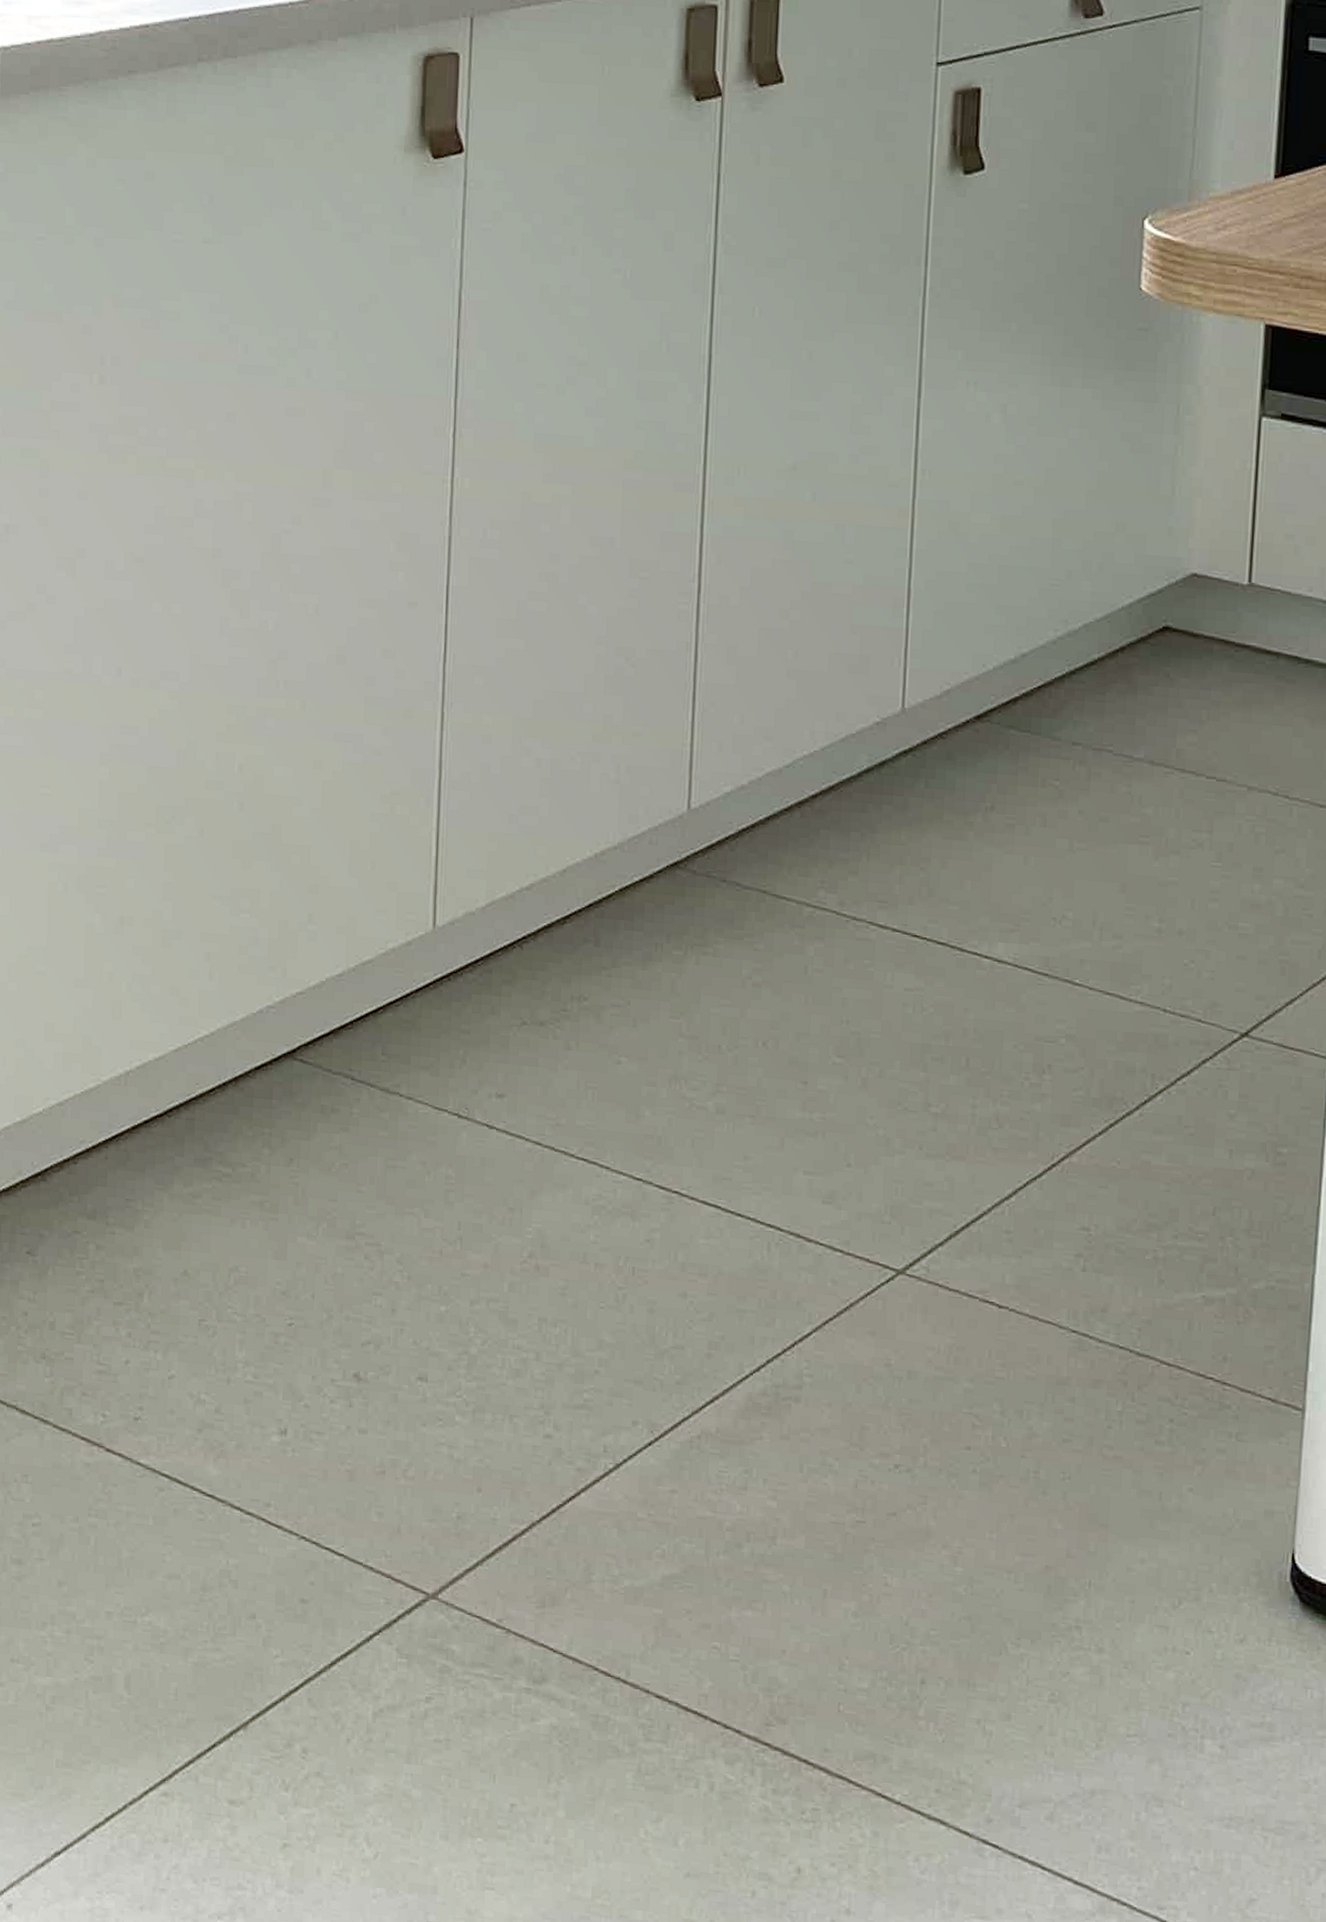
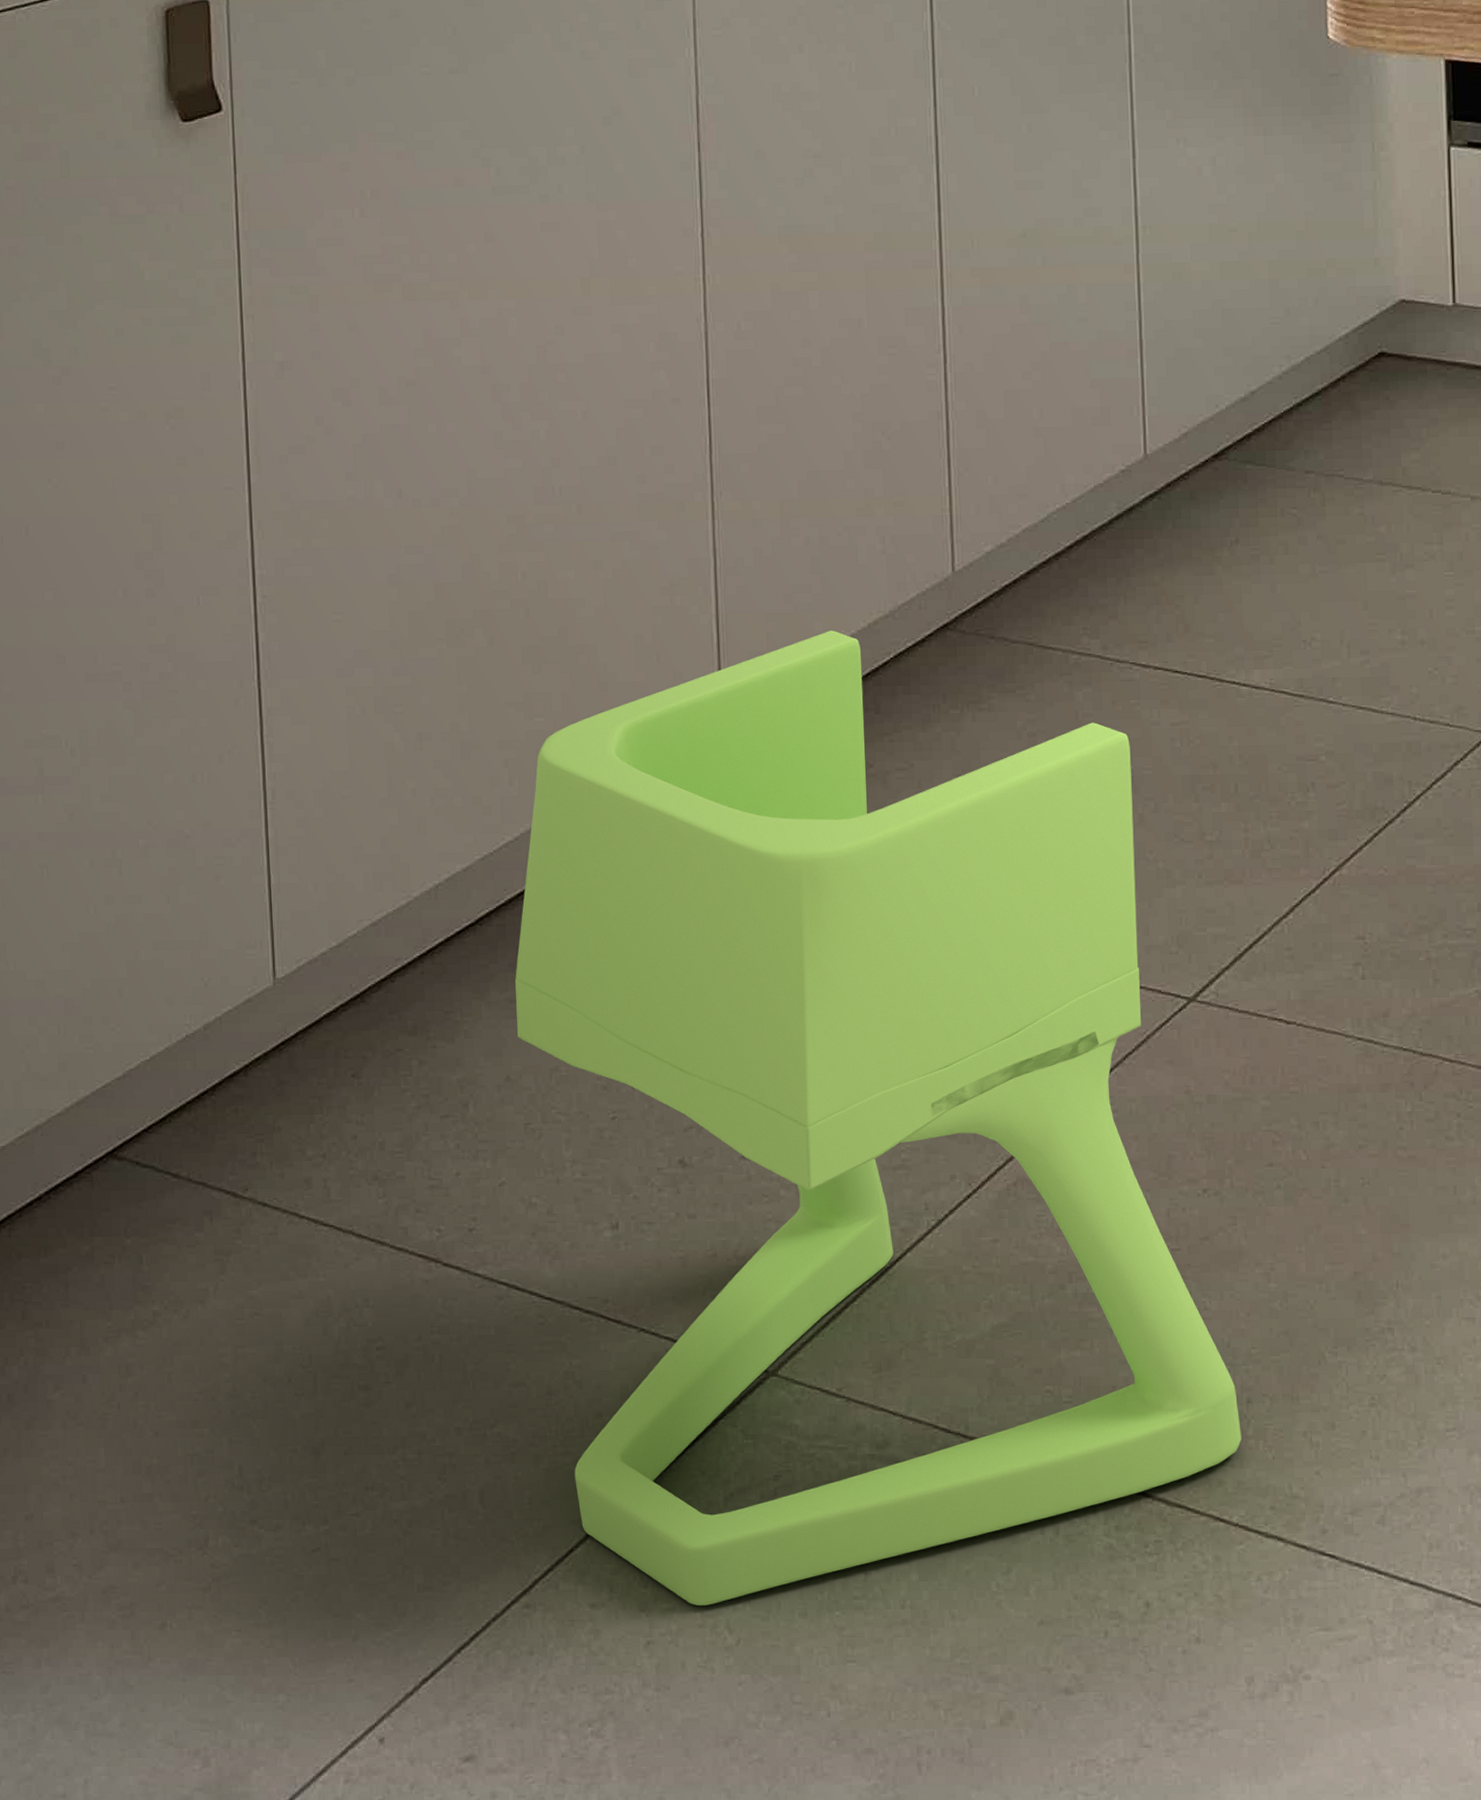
chair: none [199,856,912,1816] -> present [515,630,1242,1606]

